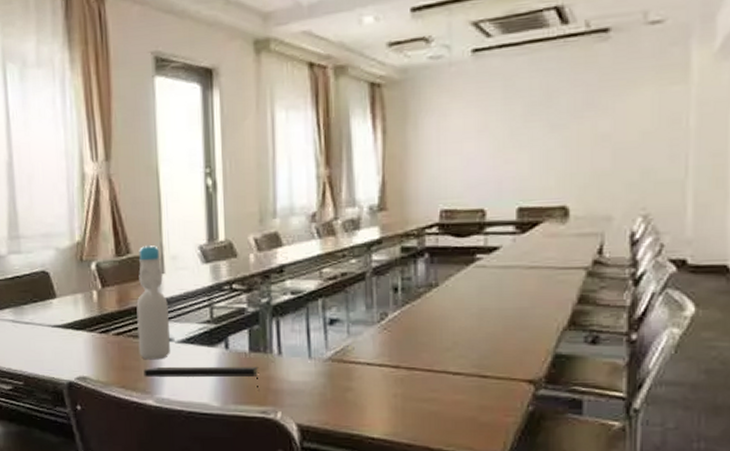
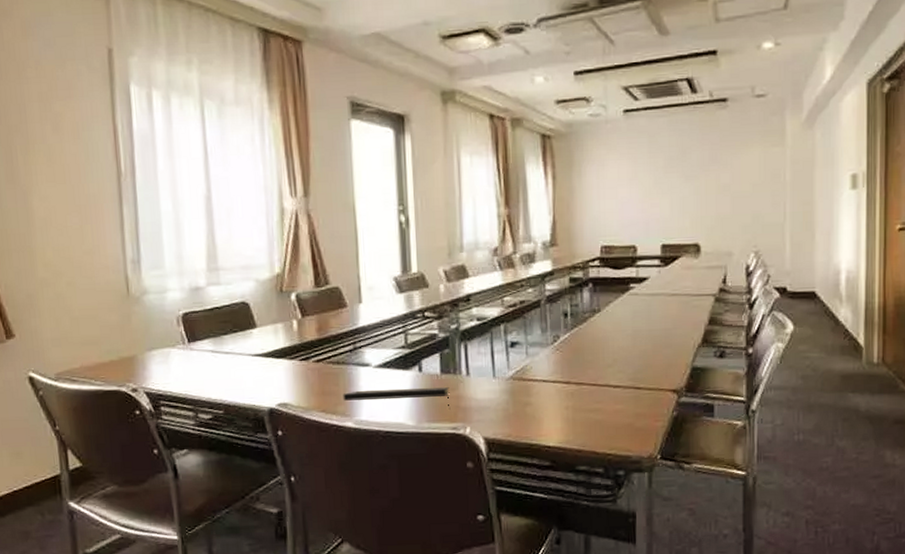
bottle: present [136,244,170,360] -> none [335,276,368,385]

